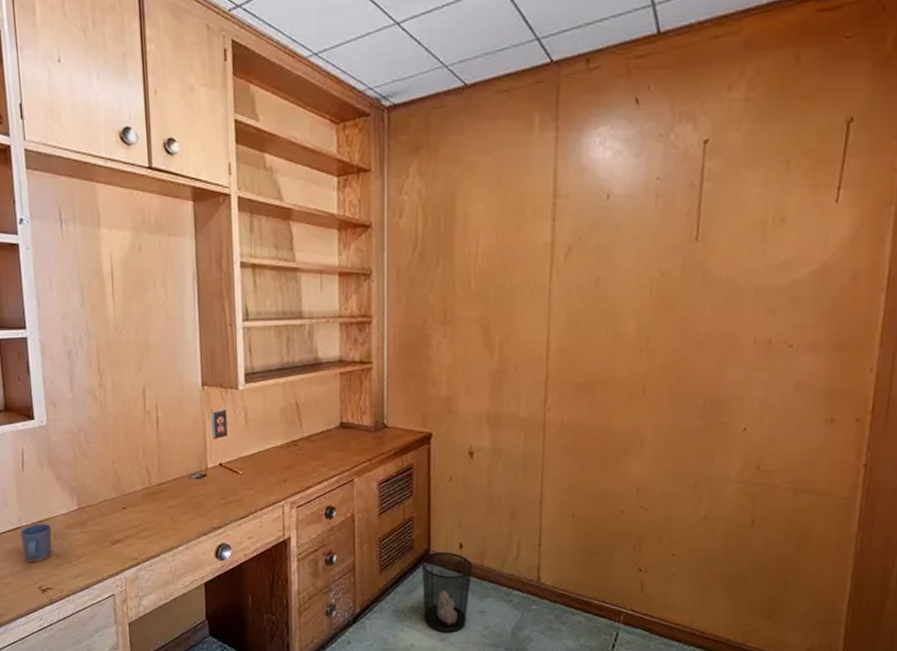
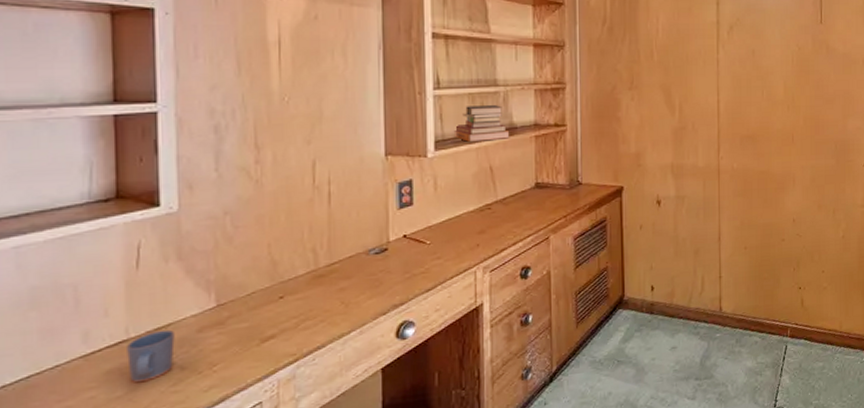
books: none [262,339,315,377] -> present [453,105,510,143]
waste bin: present [421,551,473,633] -> none [616,295,664,375]

